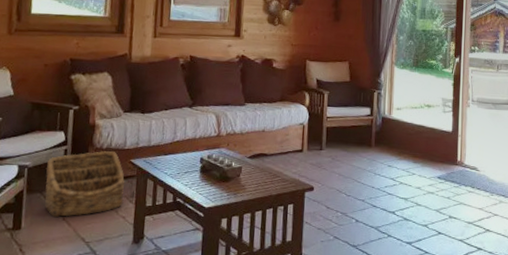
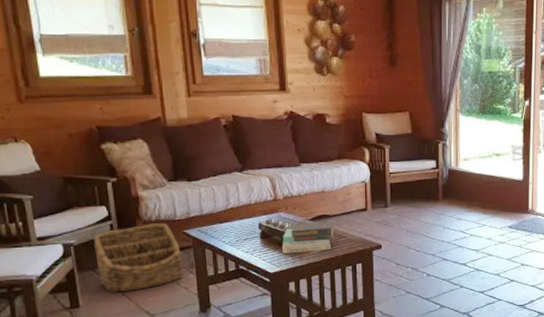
books: none [219,160,270,190] -> present [282,222,334,254]

